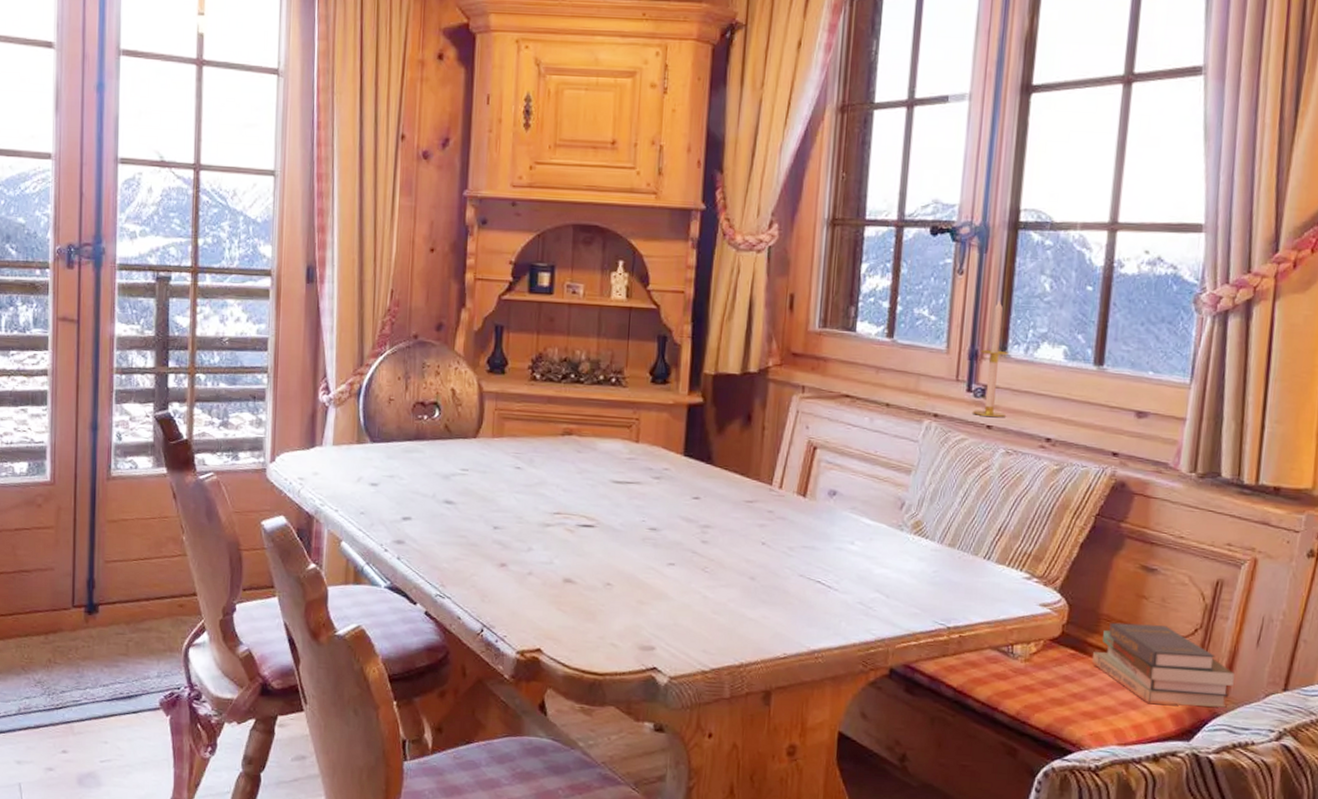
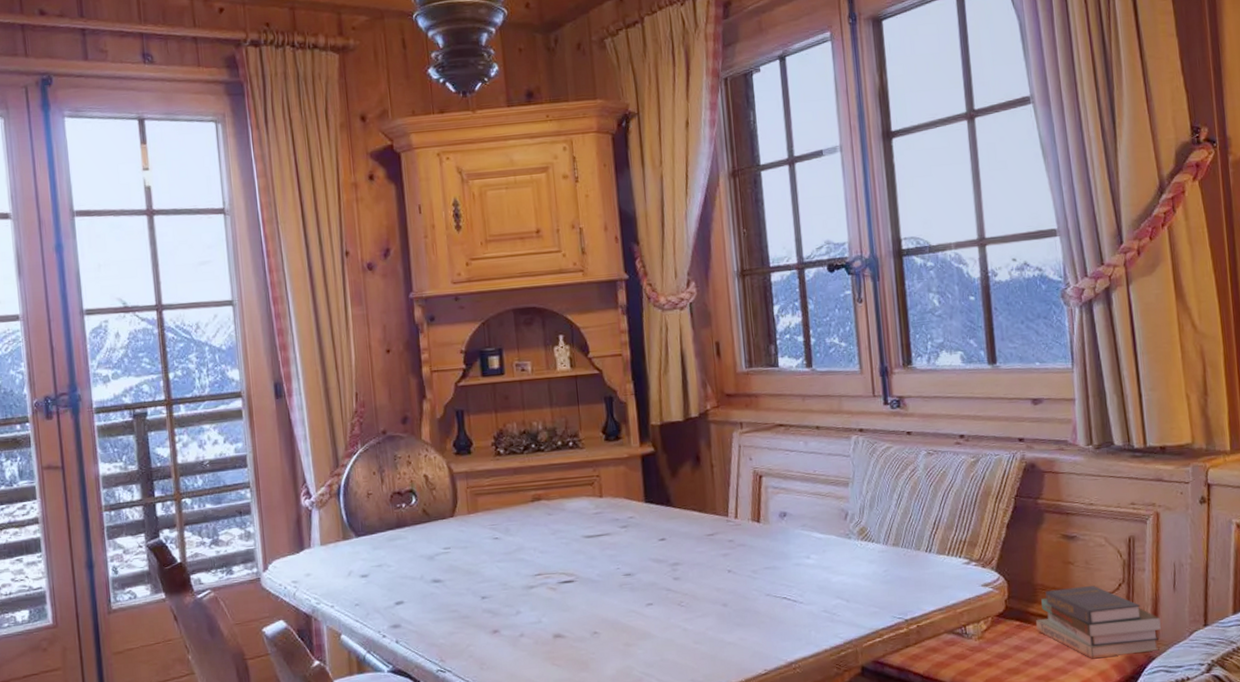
candle: present [972,299,1010,418] -> none [889,319,921,424]

